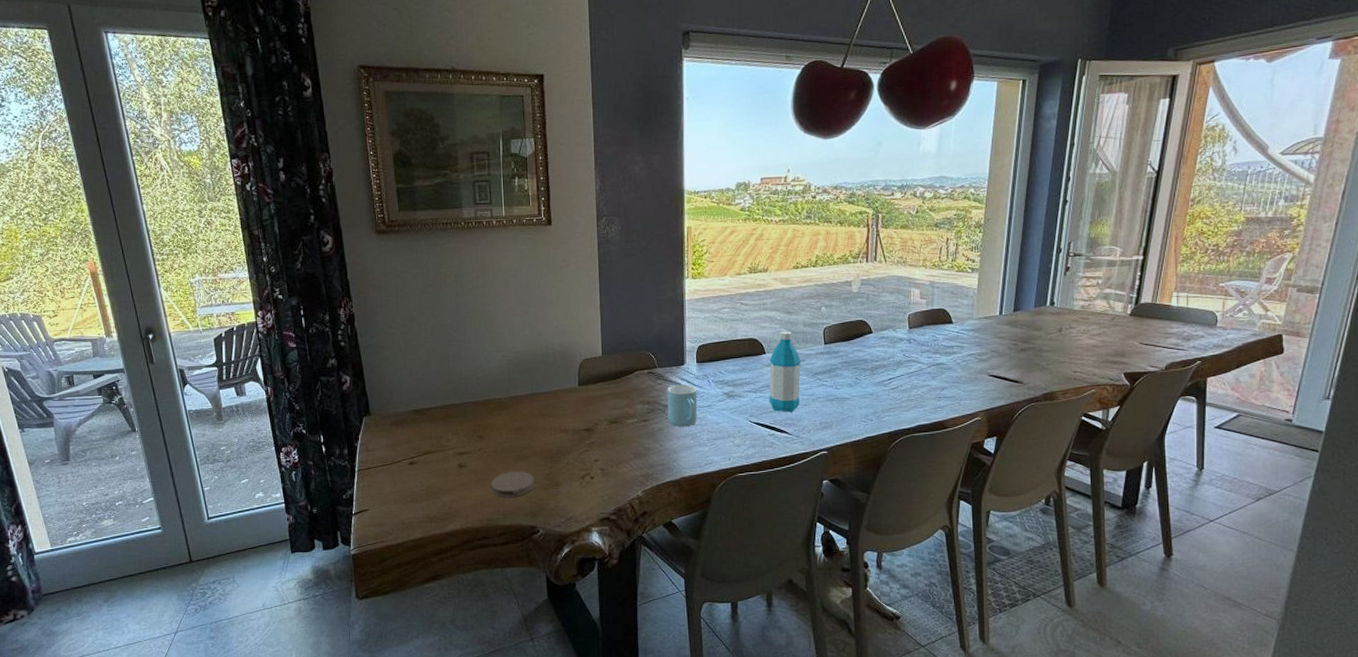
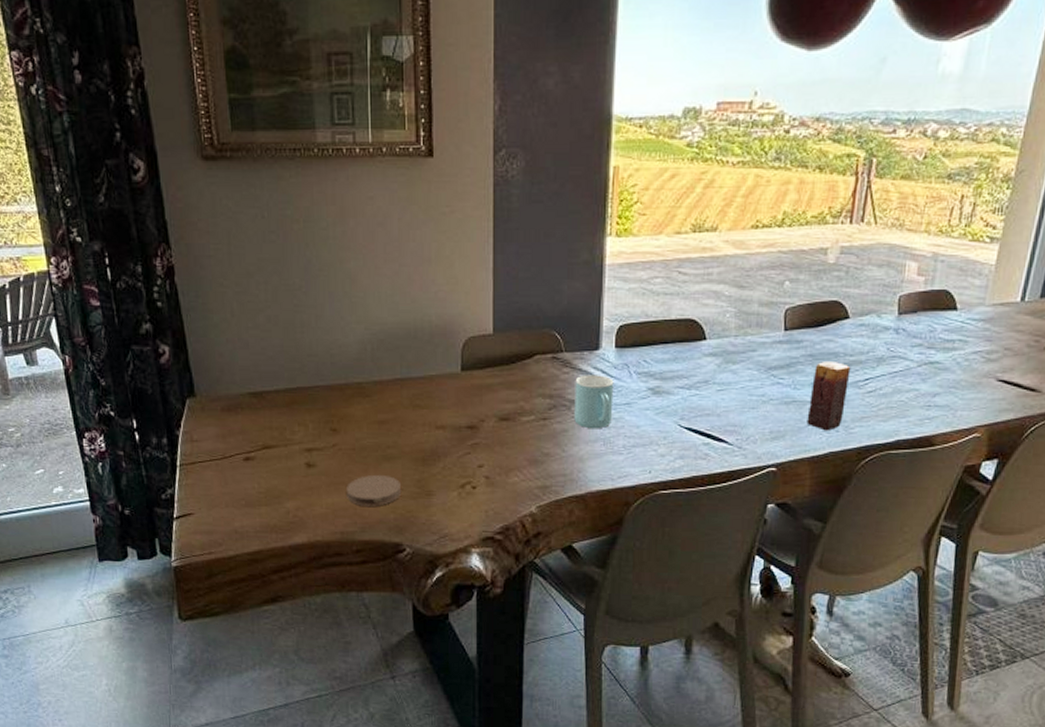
water bottle: present [769,331,801,412] -> none [706,311,752,416]
candle: none [847,366,877,420] -> present [806,362,851,431]

